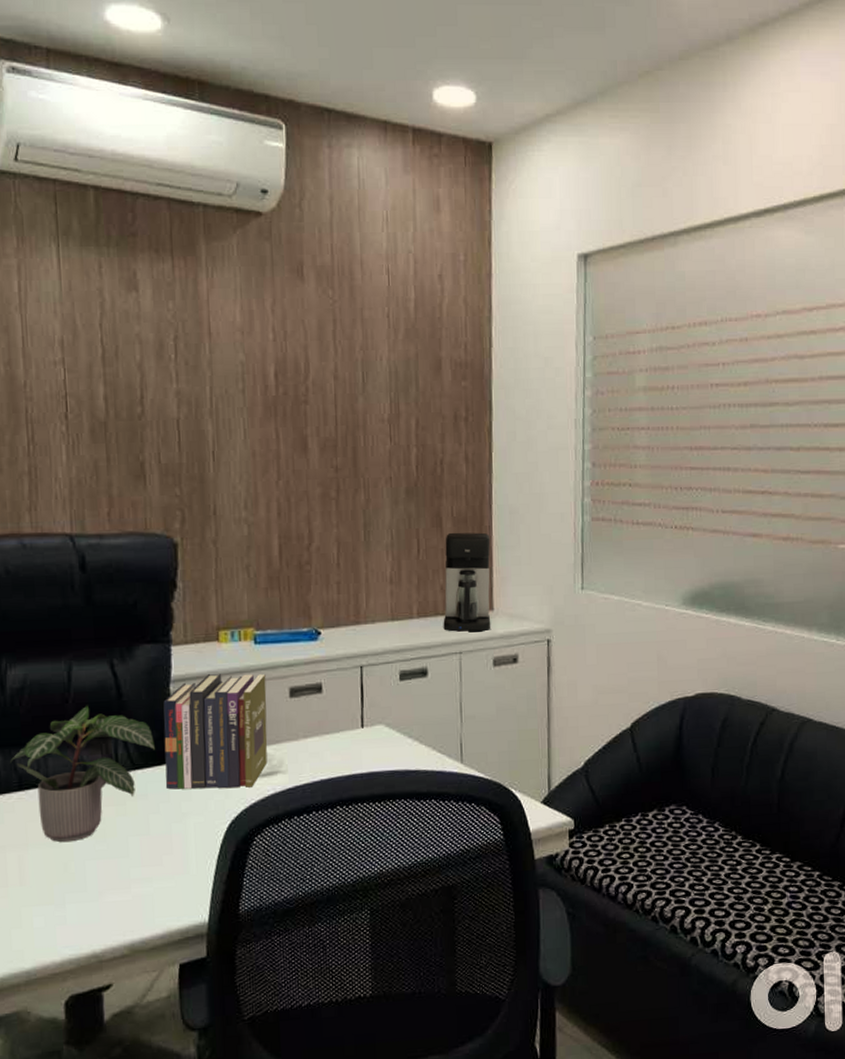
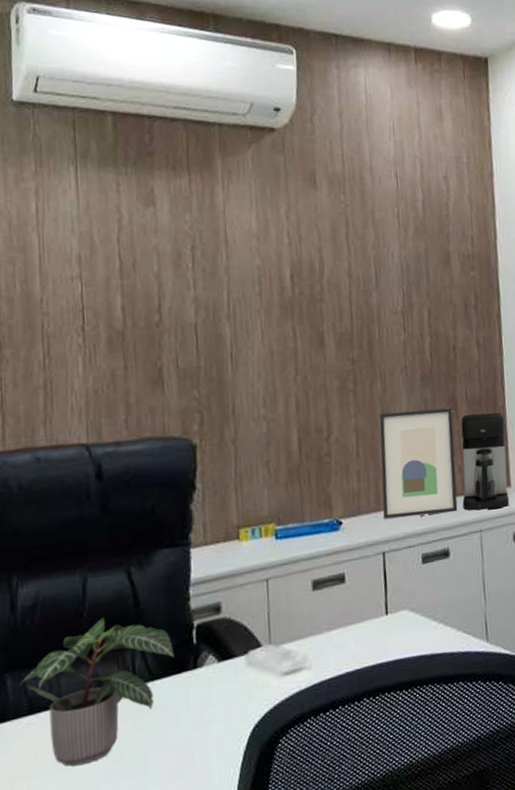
books: present [163,673,268,789] -> none [183,569,291,697]
picture frame: none [360,523,439,633] -> present [379,406,458,519]

